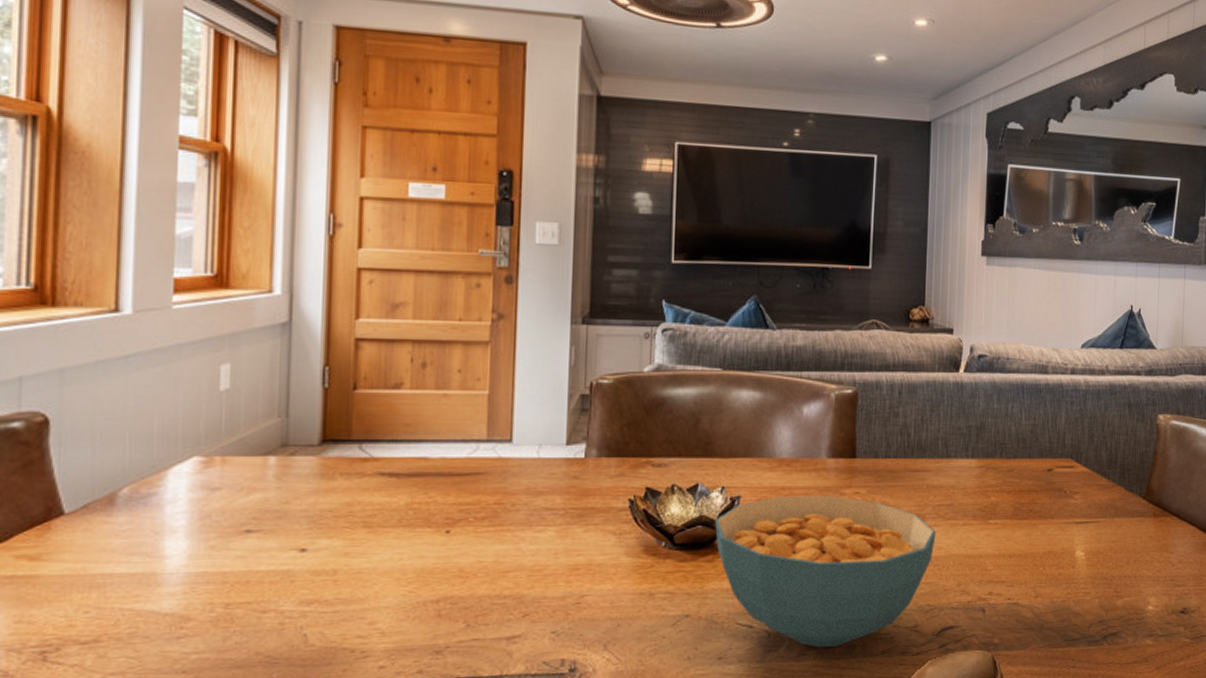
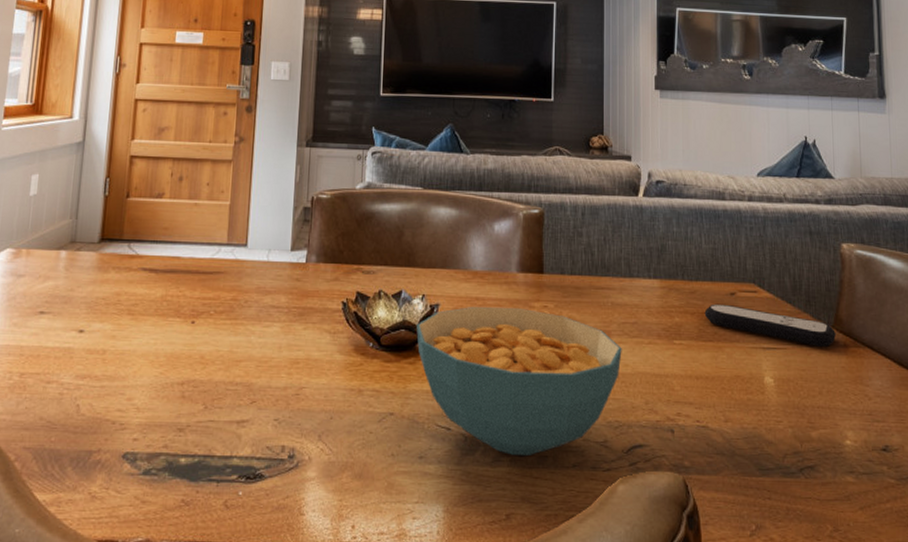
remote control: none [1021,480,1146,518] -> present [704,303,836,347]

